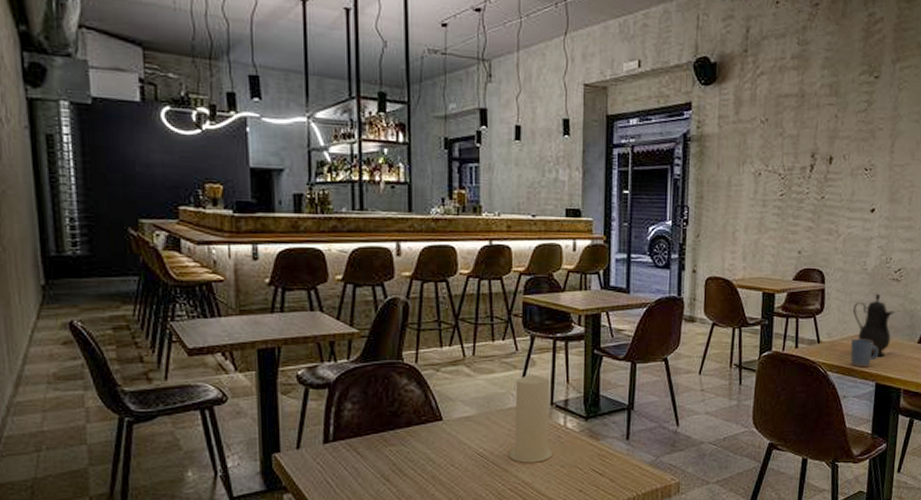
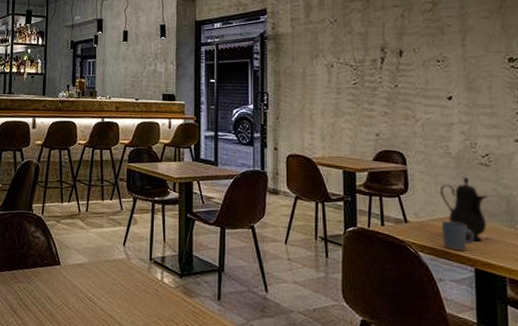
candle: present [508,375,553,463] -> none [113,232,152,313]

